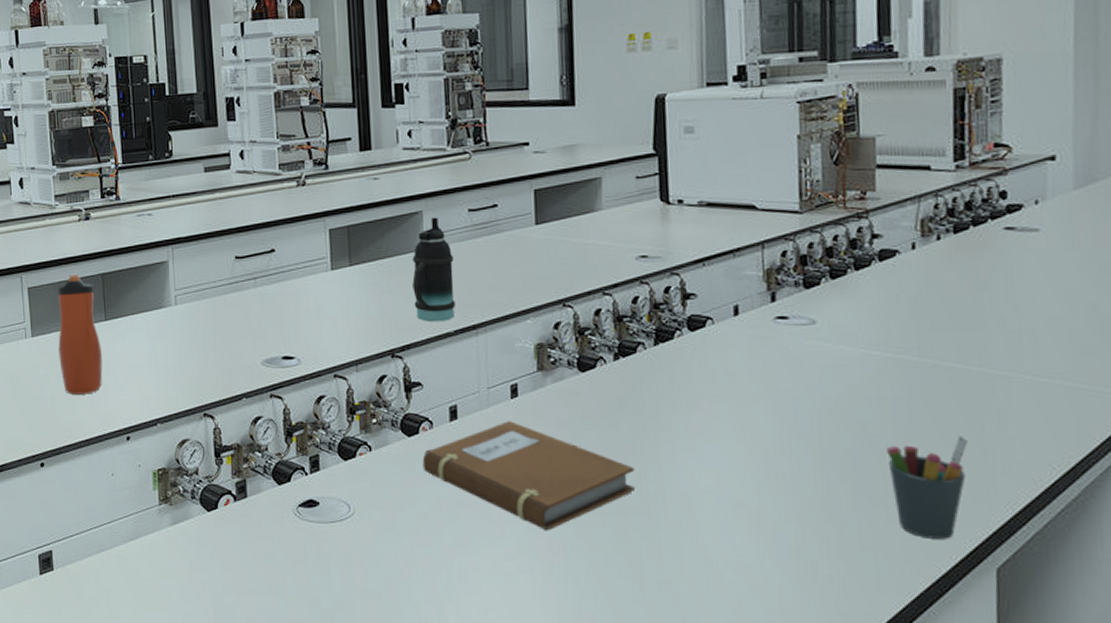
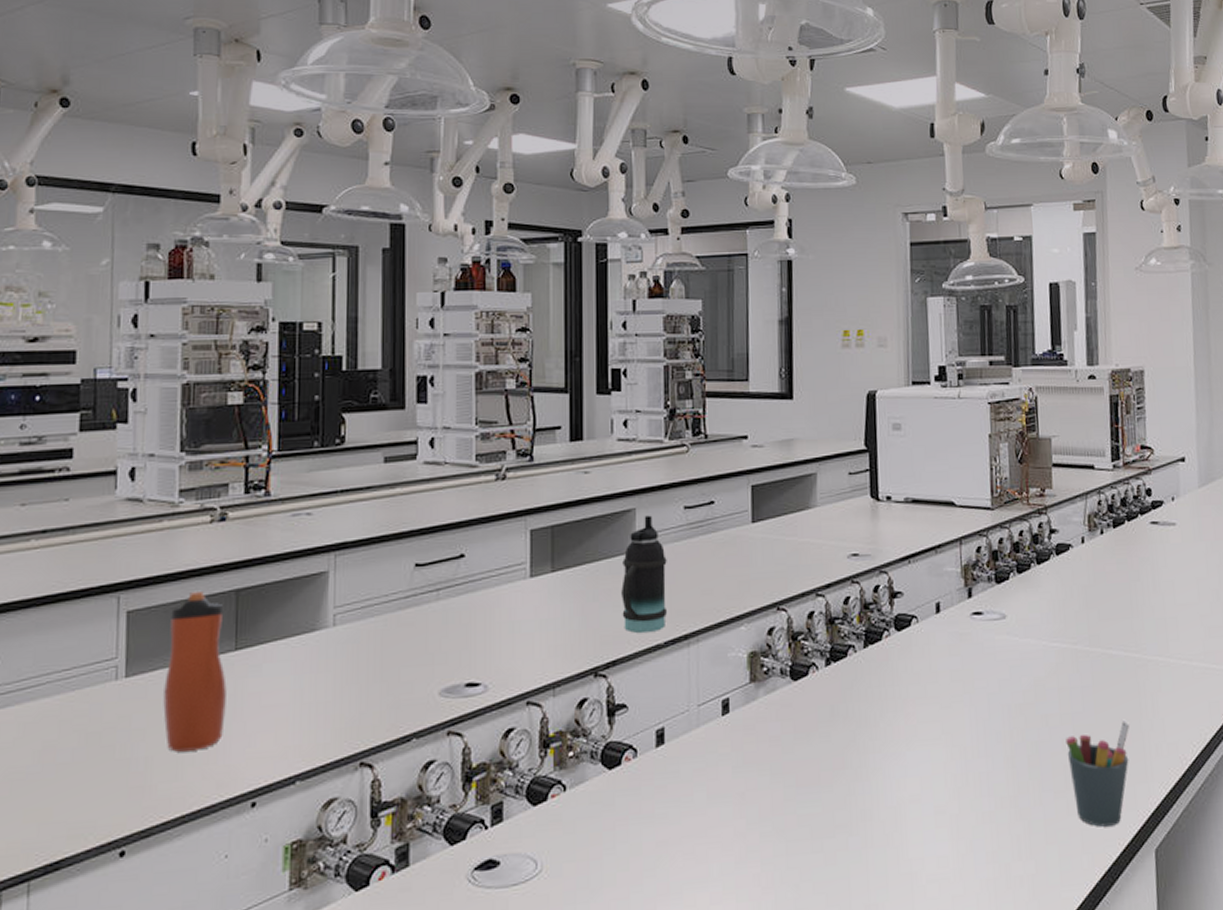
notebook: present [422,421,635,530] -> none [623,741,844,863]

